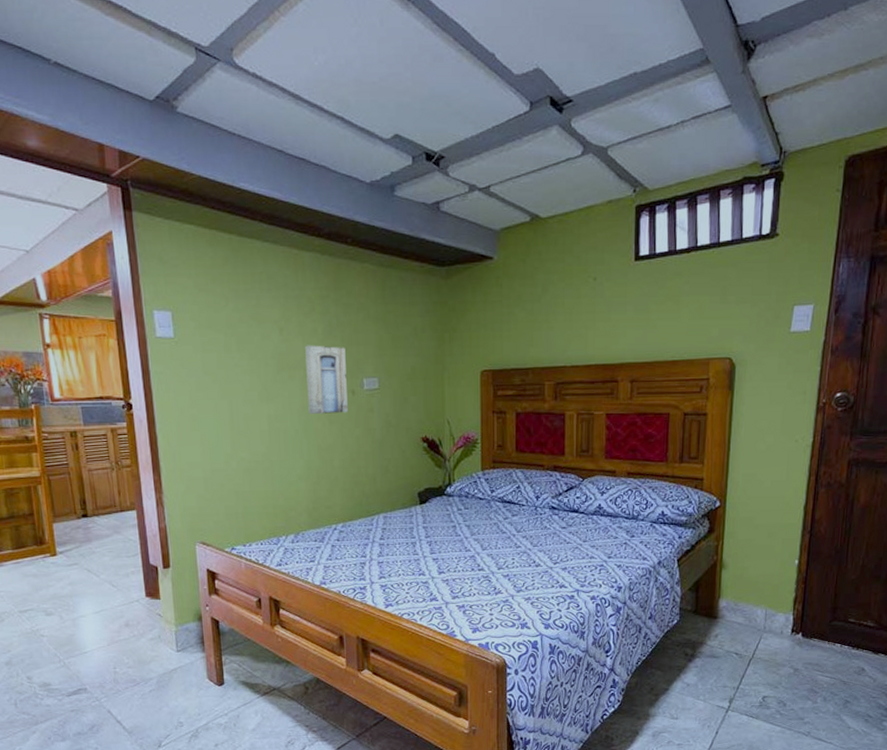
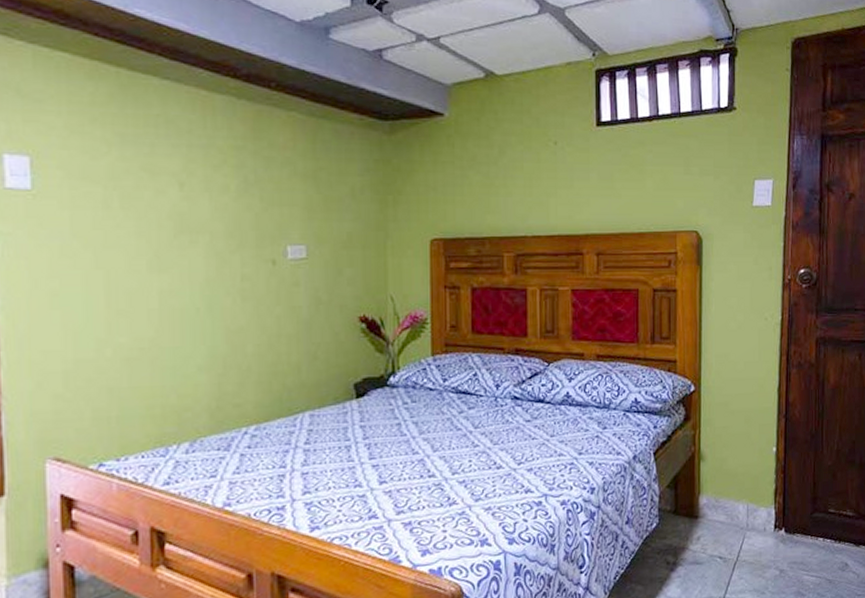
wall art: present [305,345,348,414] -> none [213,204,266,288]

